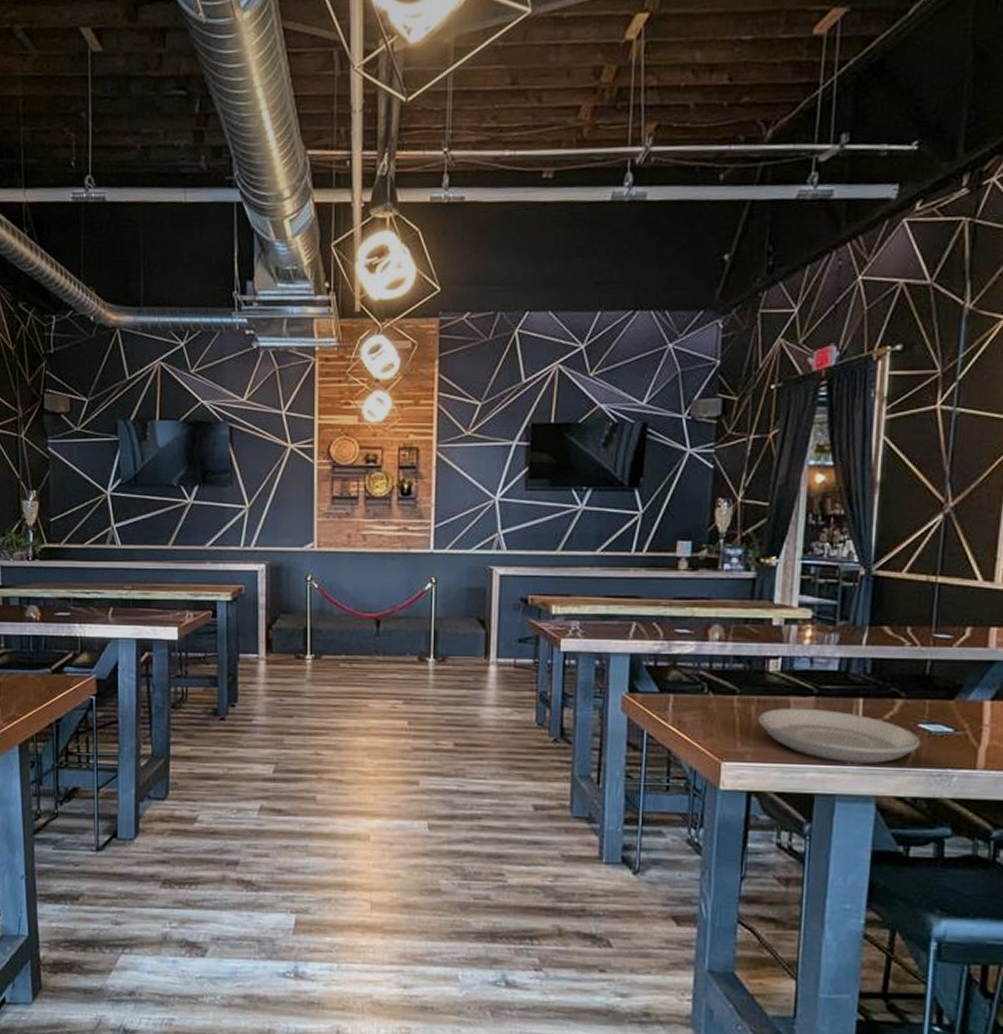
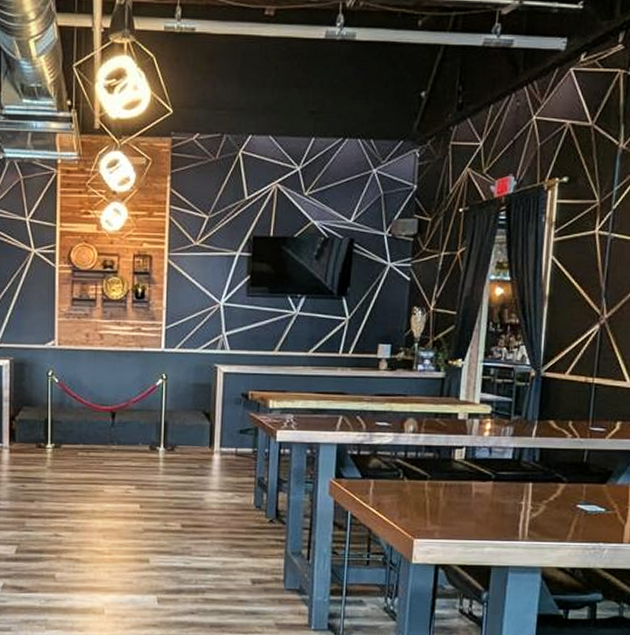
plate: present [758,707,921,764] -> none [445,491,579,540]

